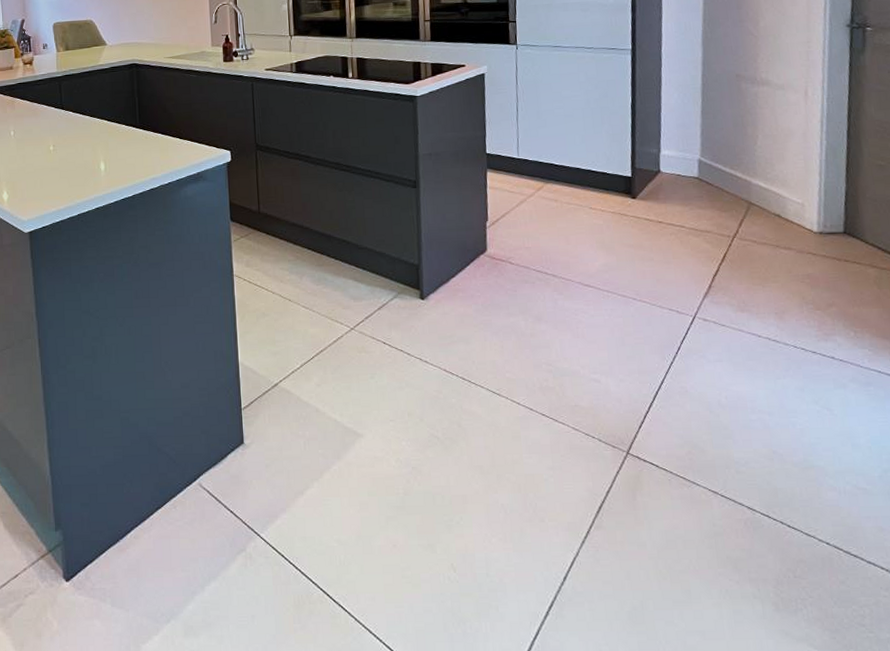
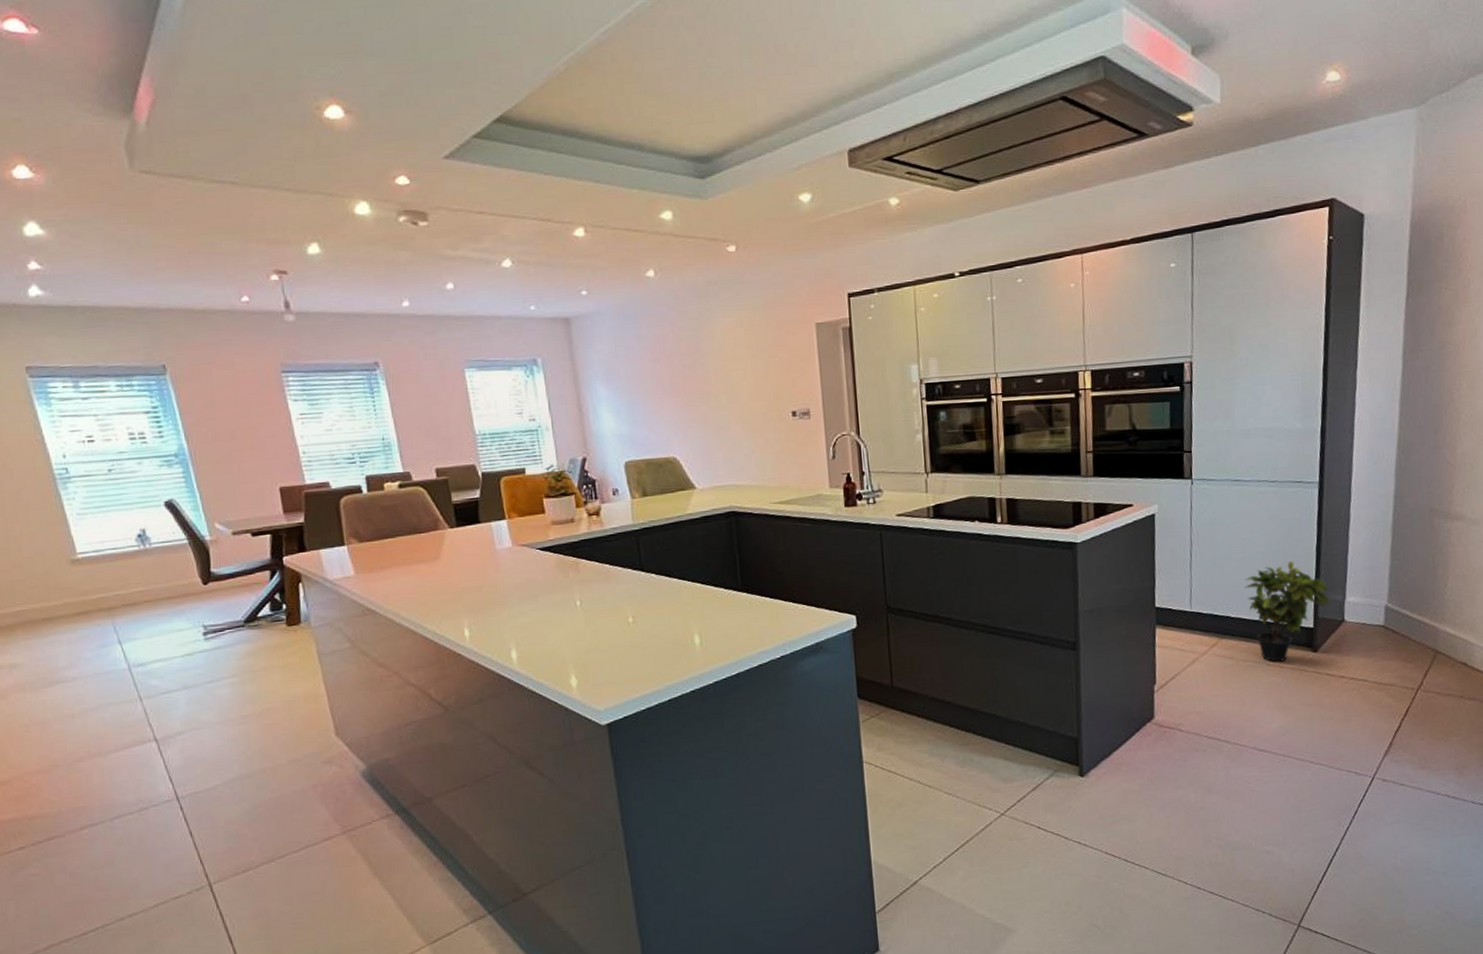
potted plant: none [566,117,646,206] -> present [1244,560,1330,662]

